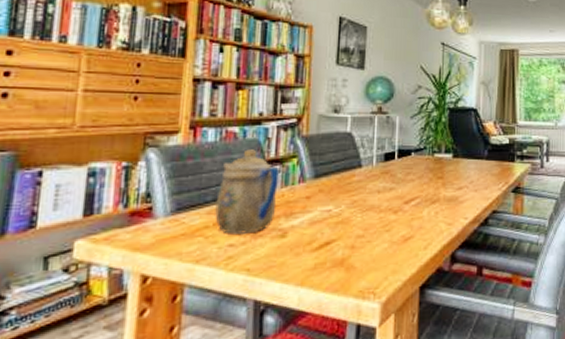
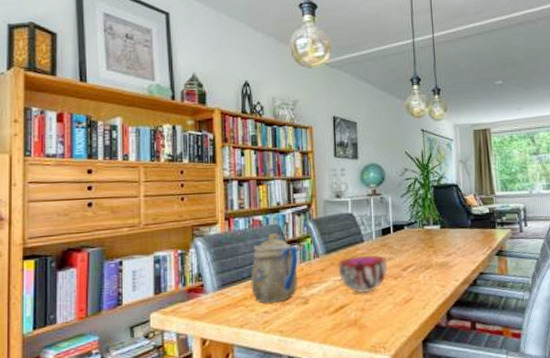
decorative bowl: none [327,183,388,228] -> present [338,254,388,294]

